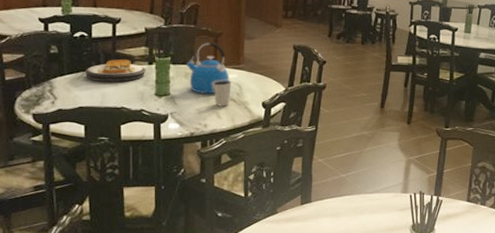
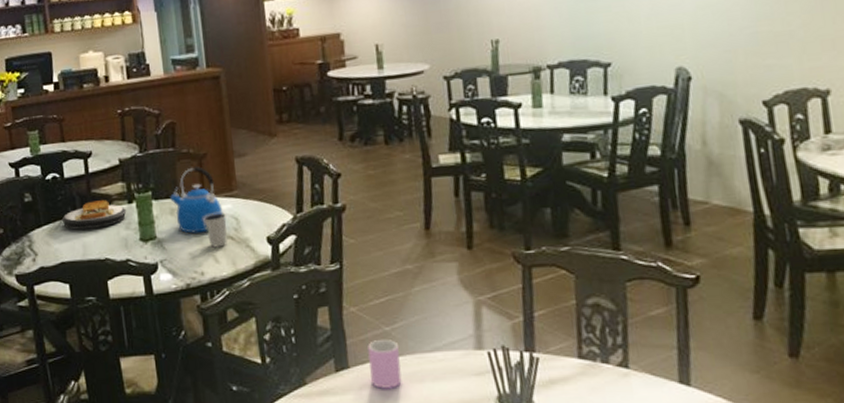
cup: none [326,182,350,218] -> present [367,339,402,389]

